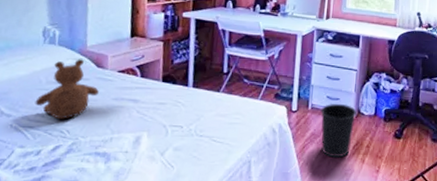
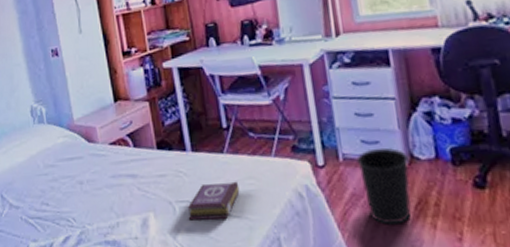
teddy bear: present [35,59,99,120] -> none [38,135,95,207]
book: none [178,115,227,143] -> present [187,181,240,221]

